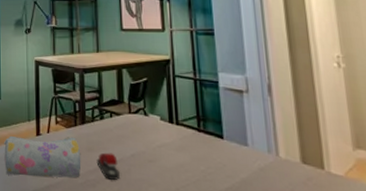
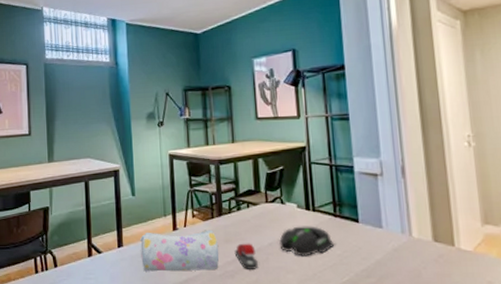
mouse: none [142,139,199,170] -> present [279,226,335,257]

